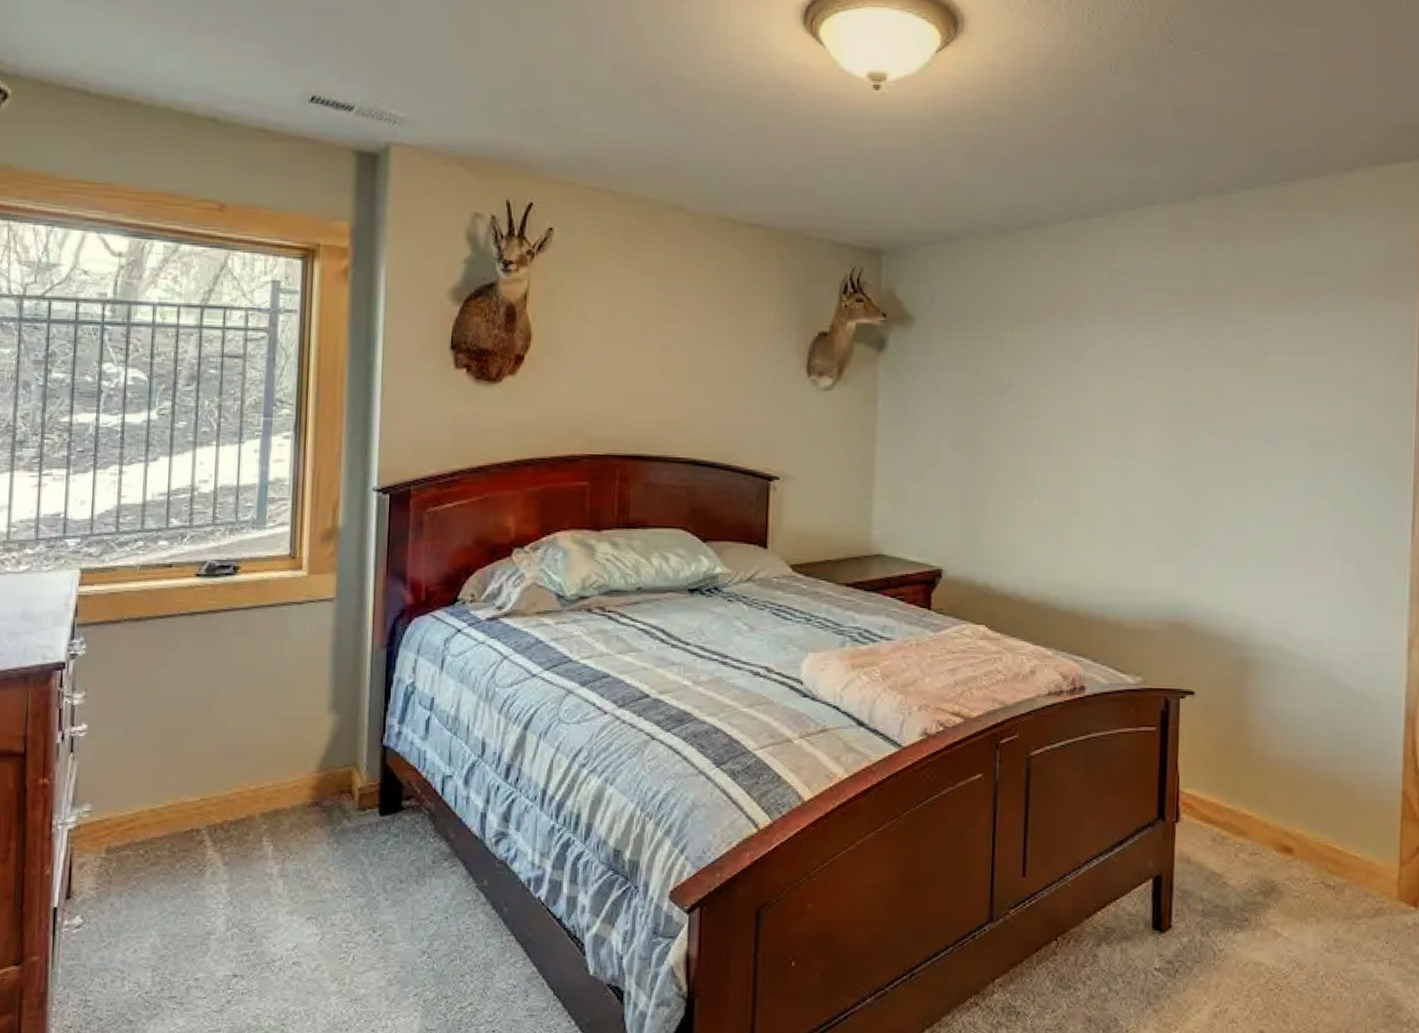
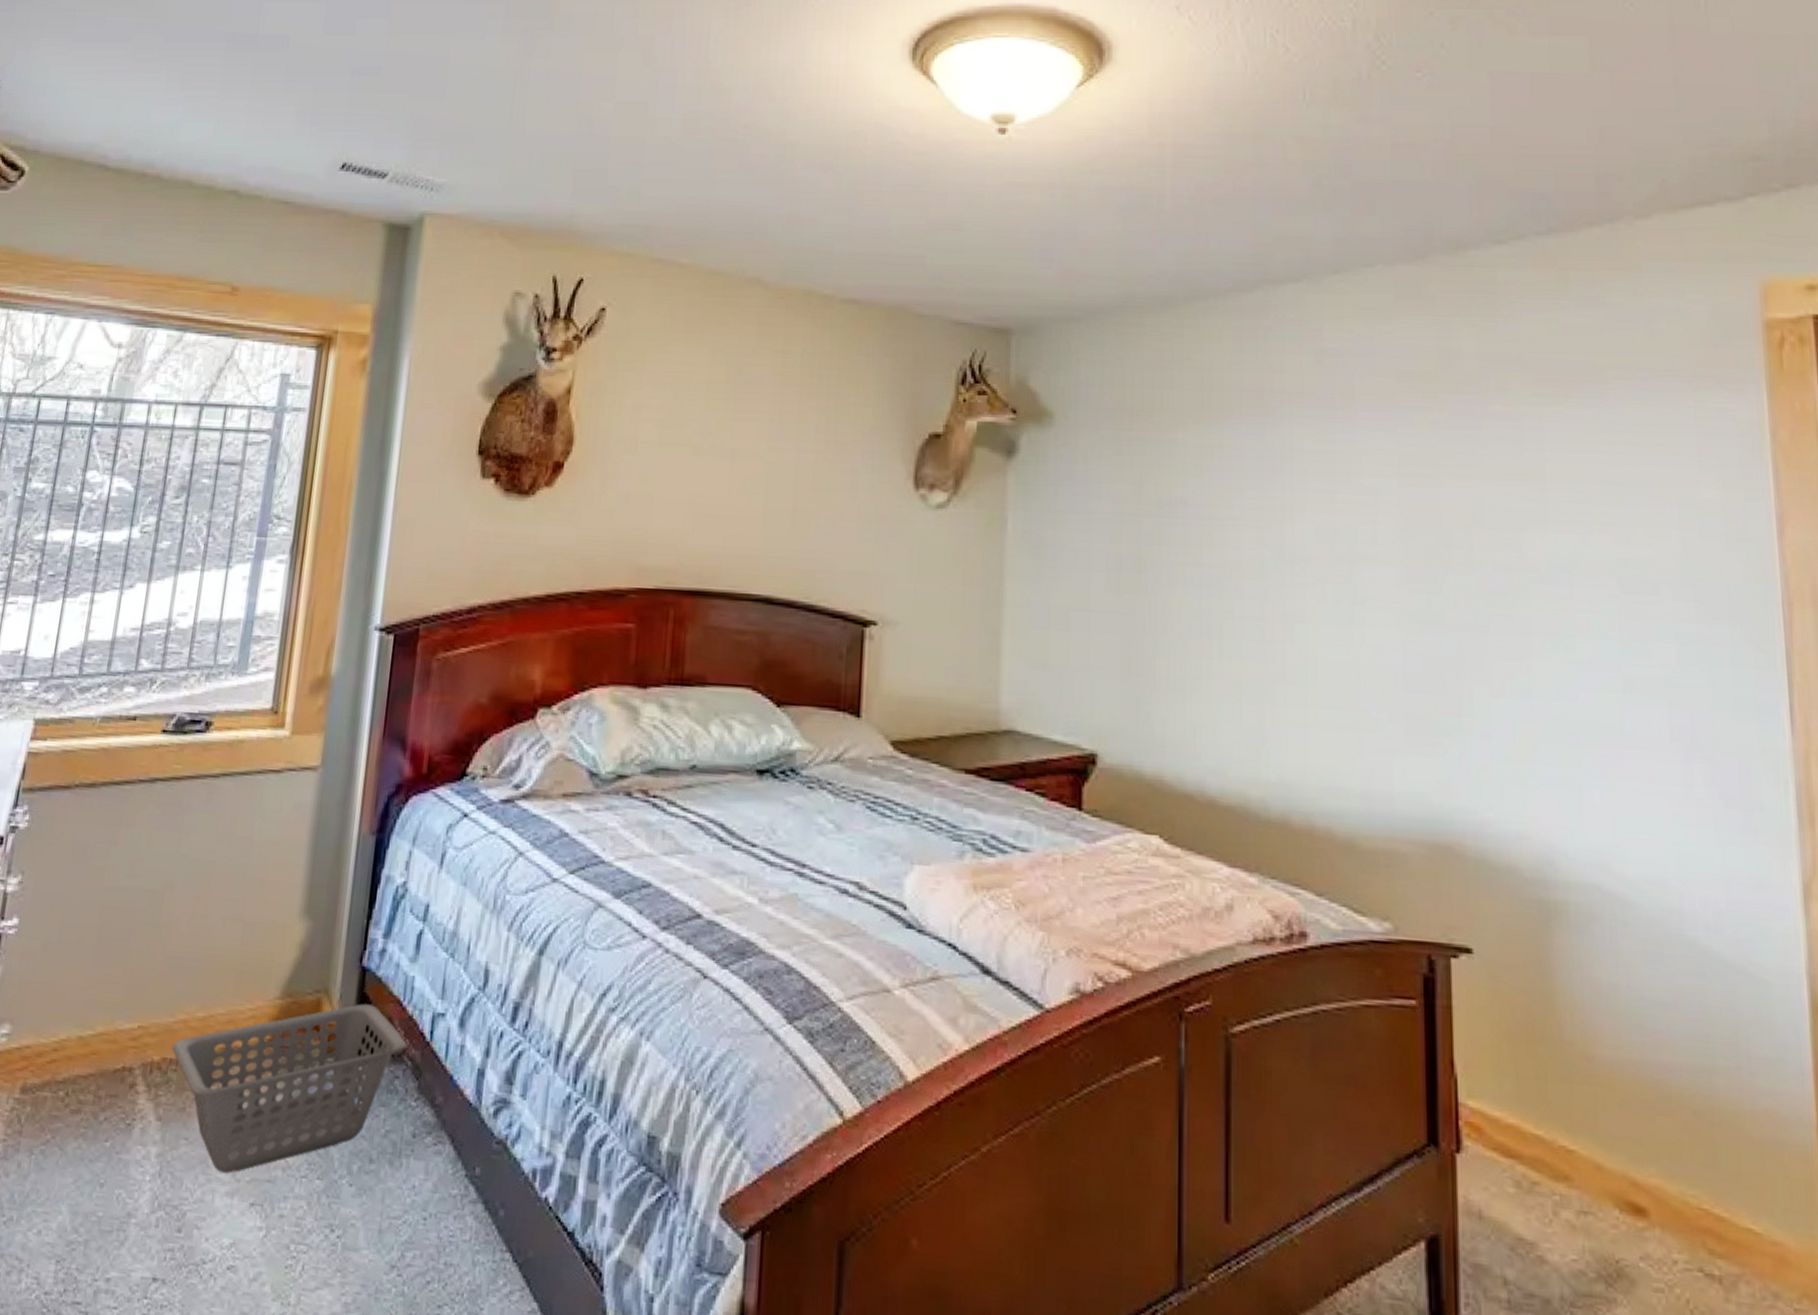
laundry basket: none [231,772,425,898] -> present [172,1003,409,1174]

